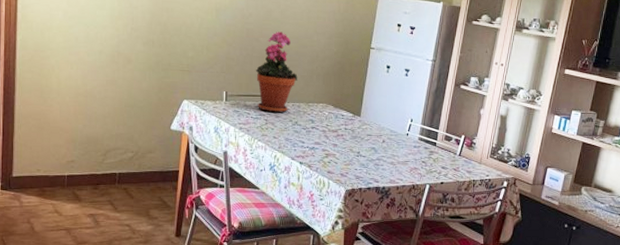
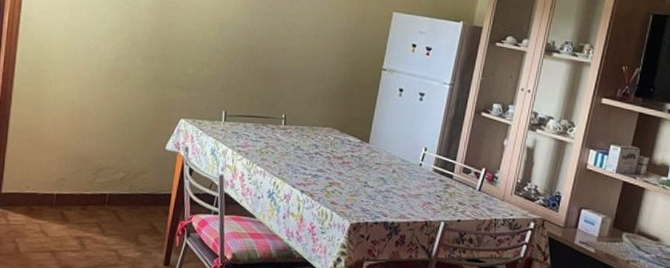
potted plant: present [255,31,298,113] -> none [257,49,302,136]

